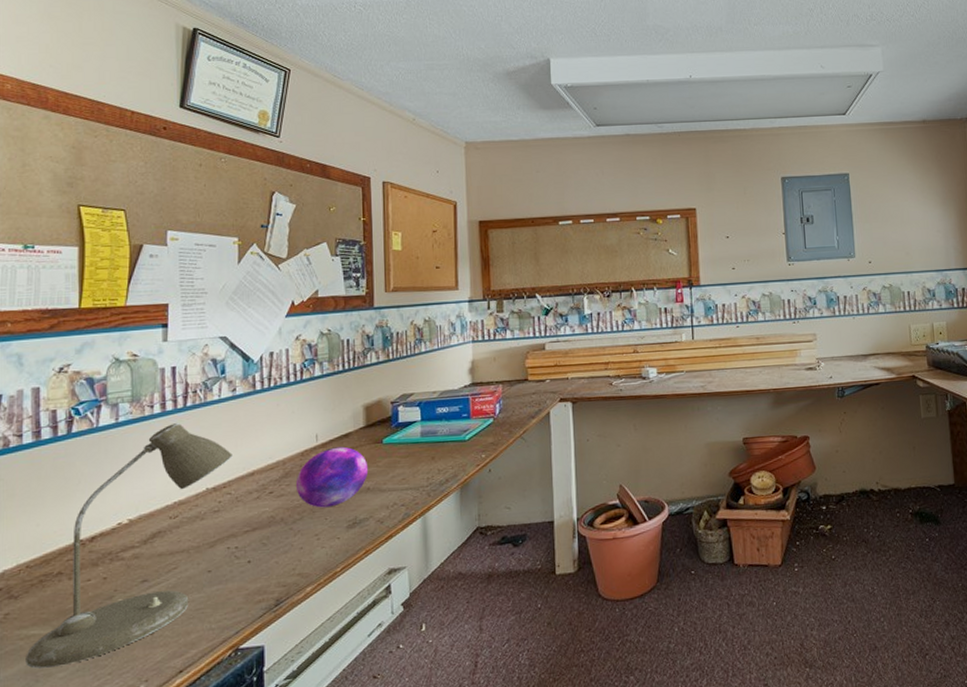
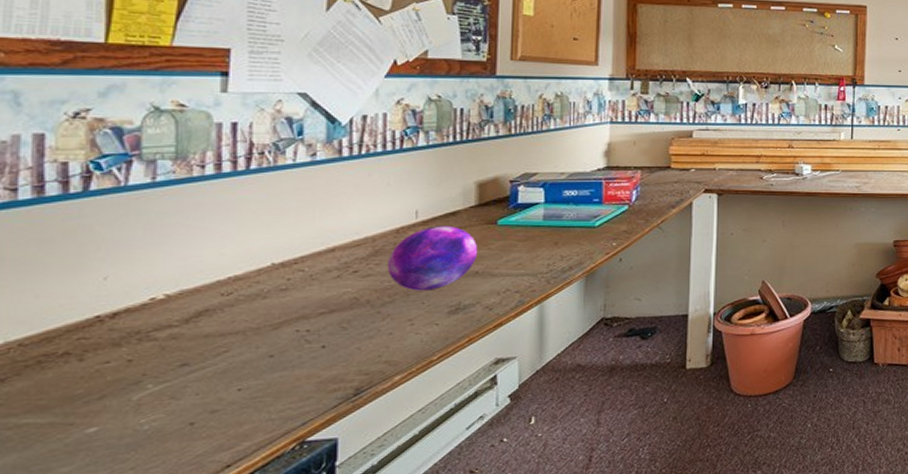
desk lamp: present [26,422,234,669] -> none [14,186,310,463]

